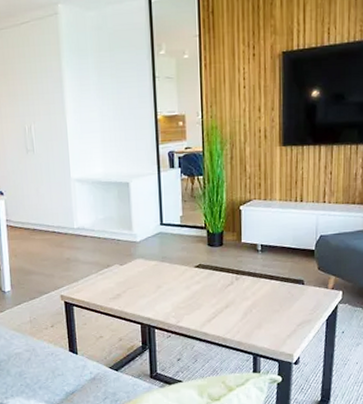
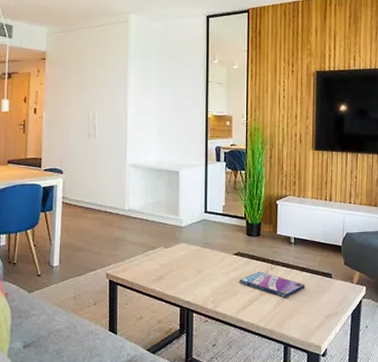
video game case: none [202,282,275,308] -> present [239,271,305,298]

